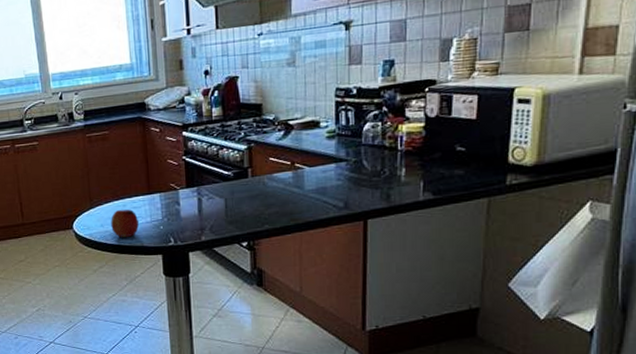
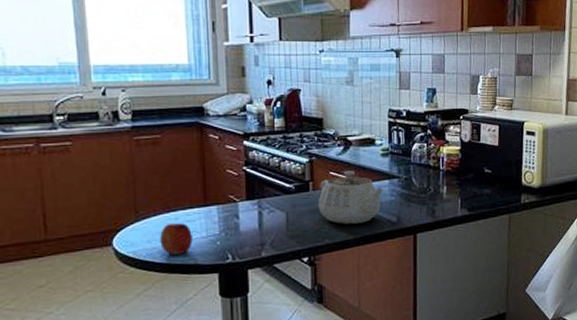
teapot: none [257,155,330,210] -> present [318,170,384,224]

